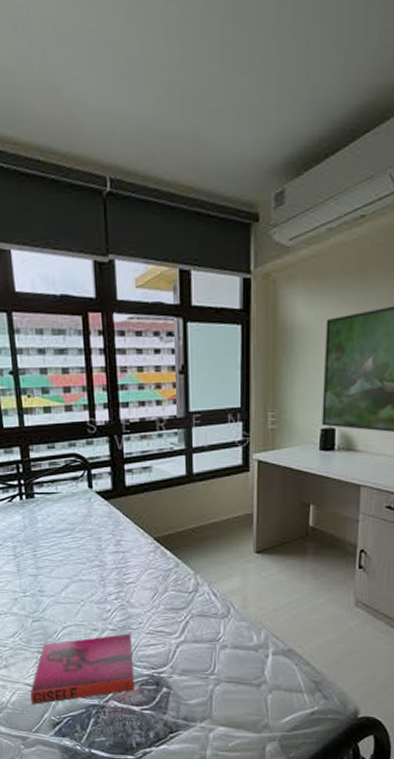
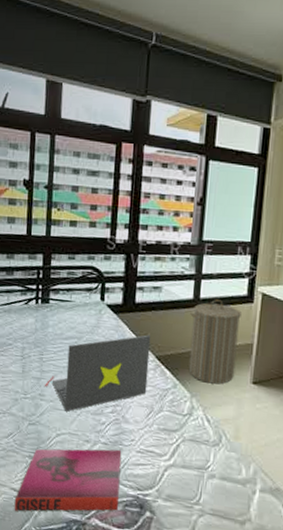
laptop: none [42,517,149,604] -> present [44,334,151,412]
laundry hamper: none [185,472,238,558] -> present [188,299,241,384]

